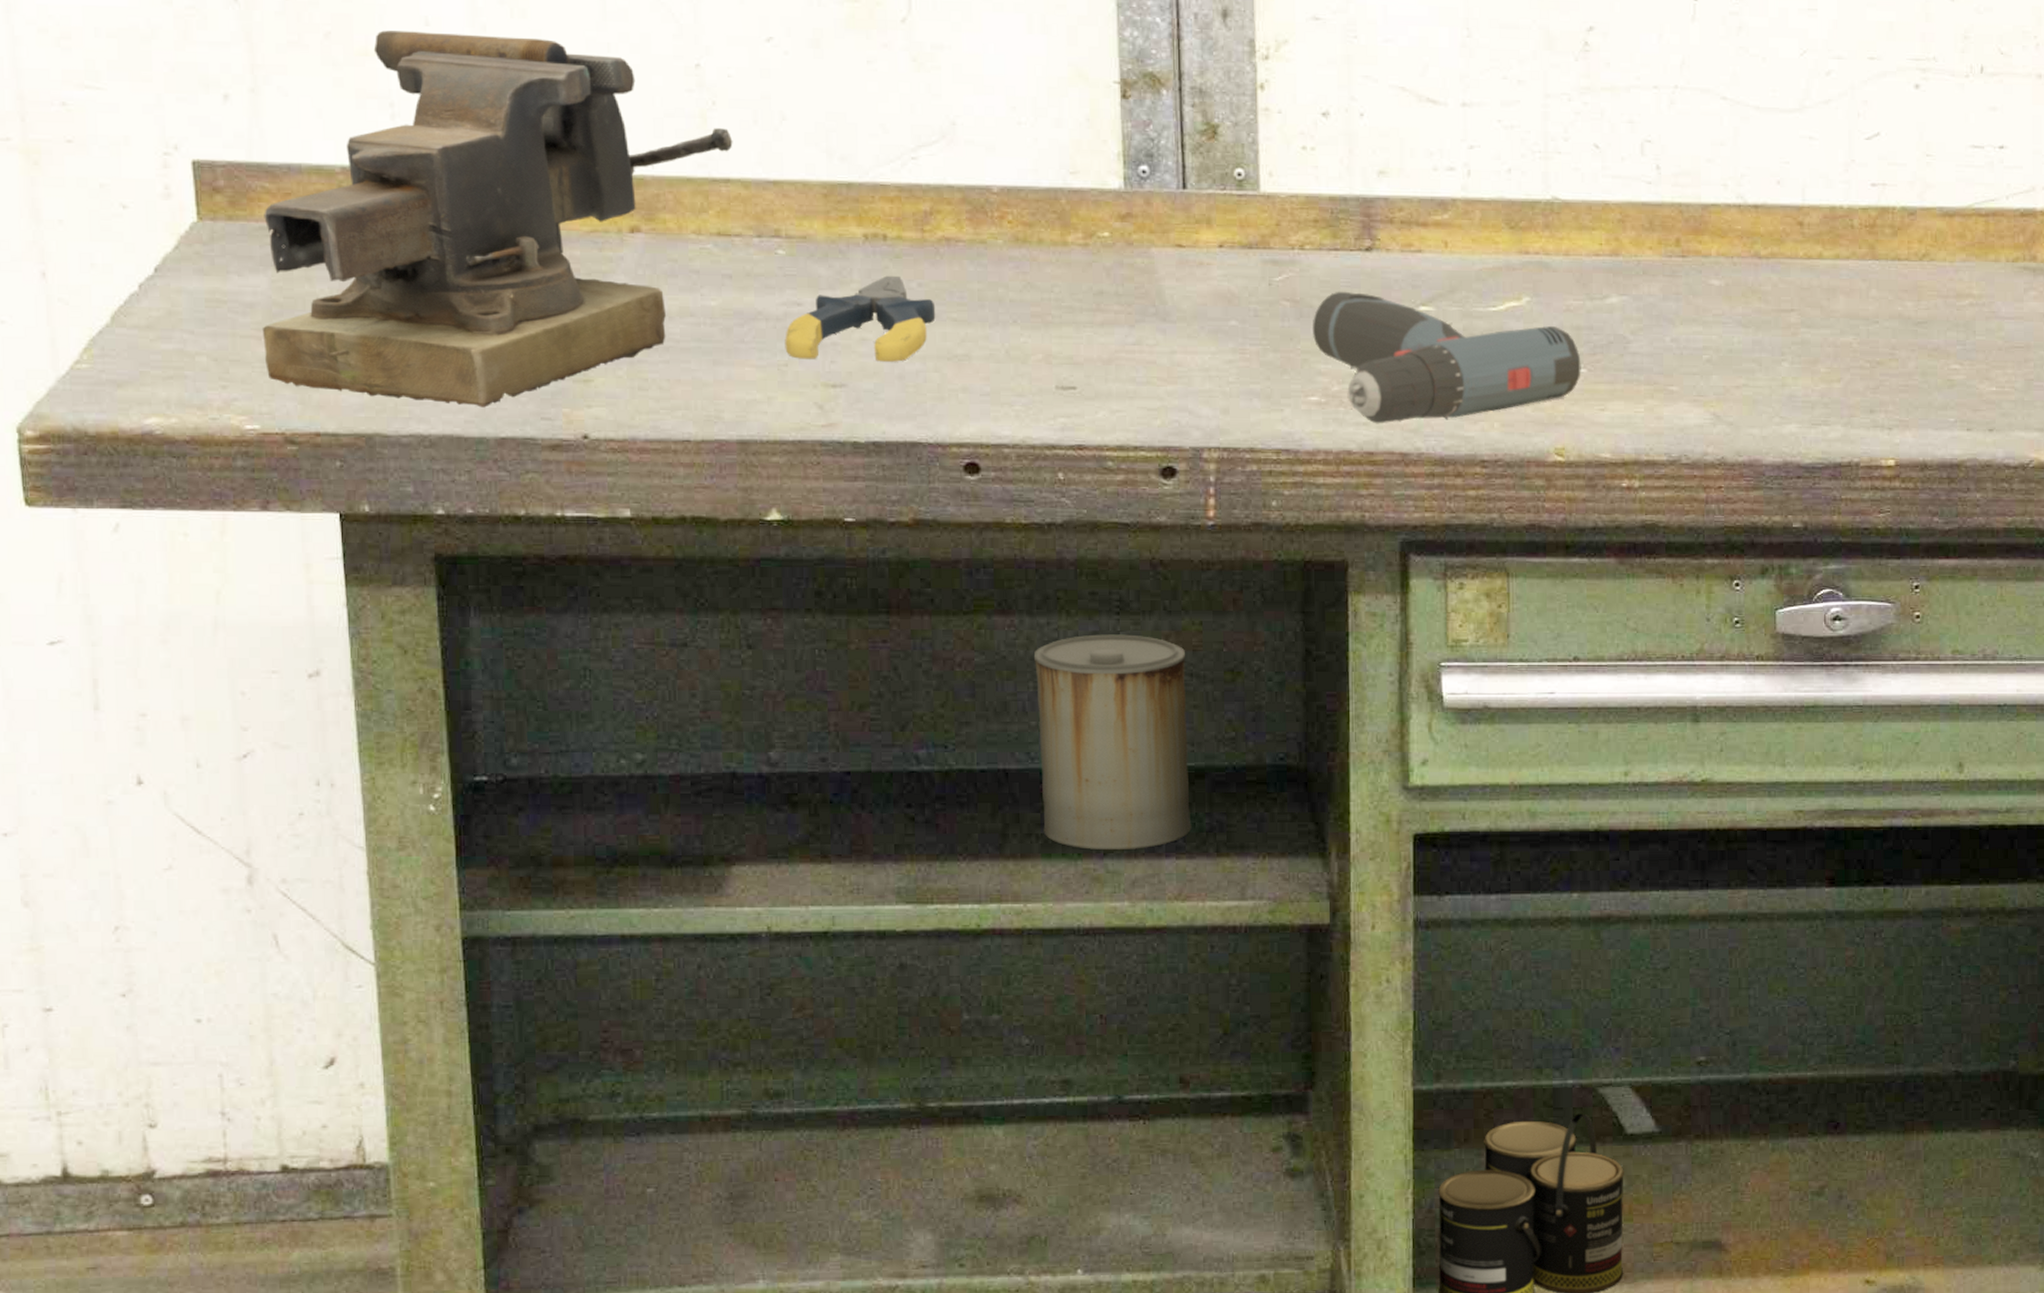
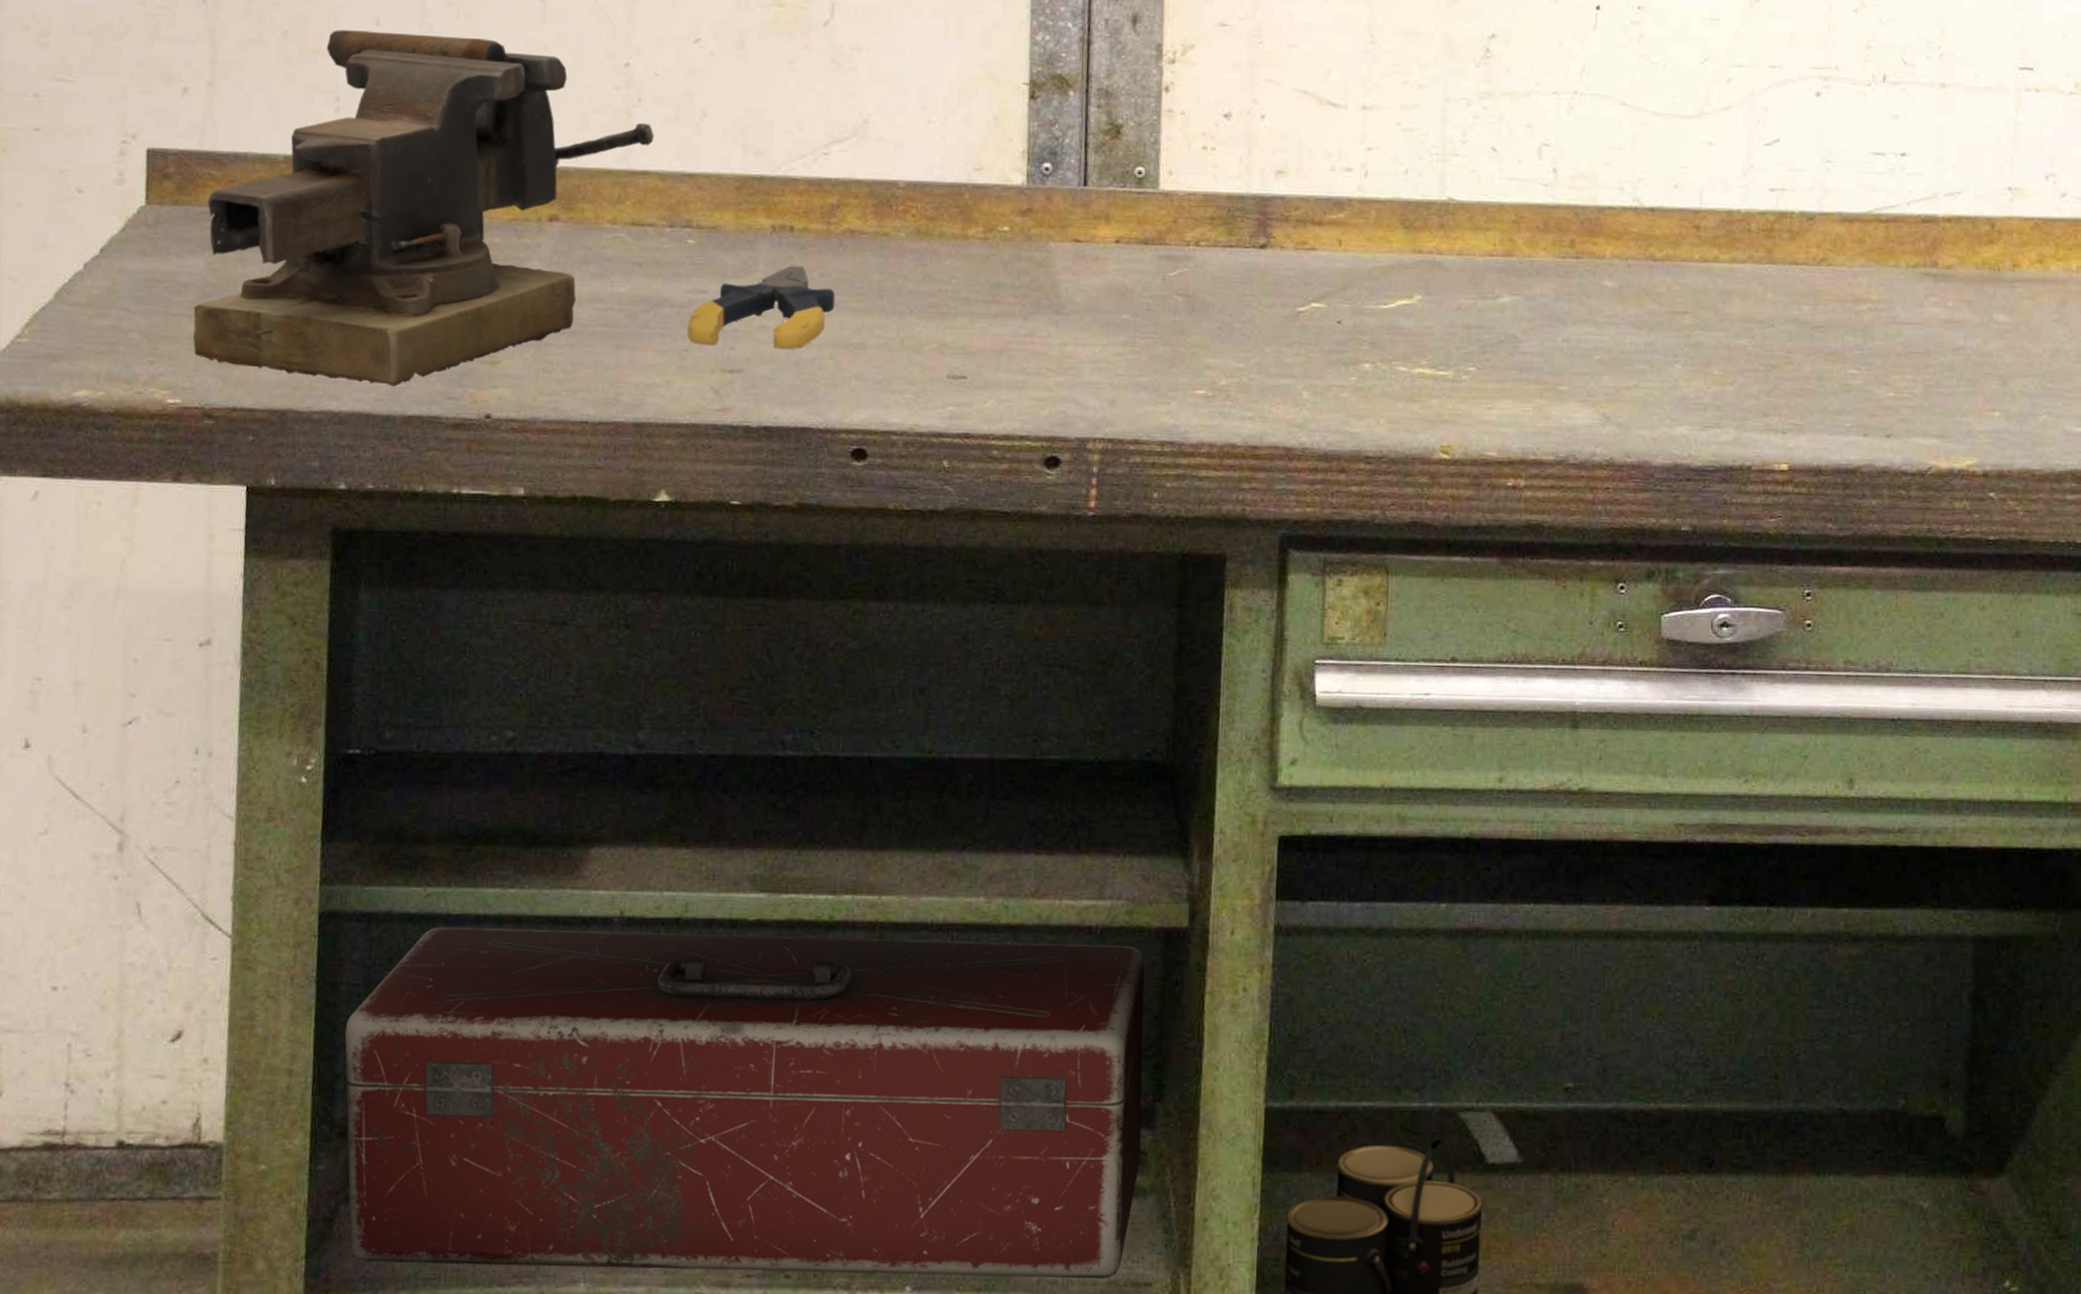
toolbox: none [500,943,1295,1269] -> present [345,926,1145,1278]
can: present [1033,634,1192,851] -> none [903,622,1058,844]
power drill: present [1312,291,1581,424] -> none [1202,287,1471,419]

